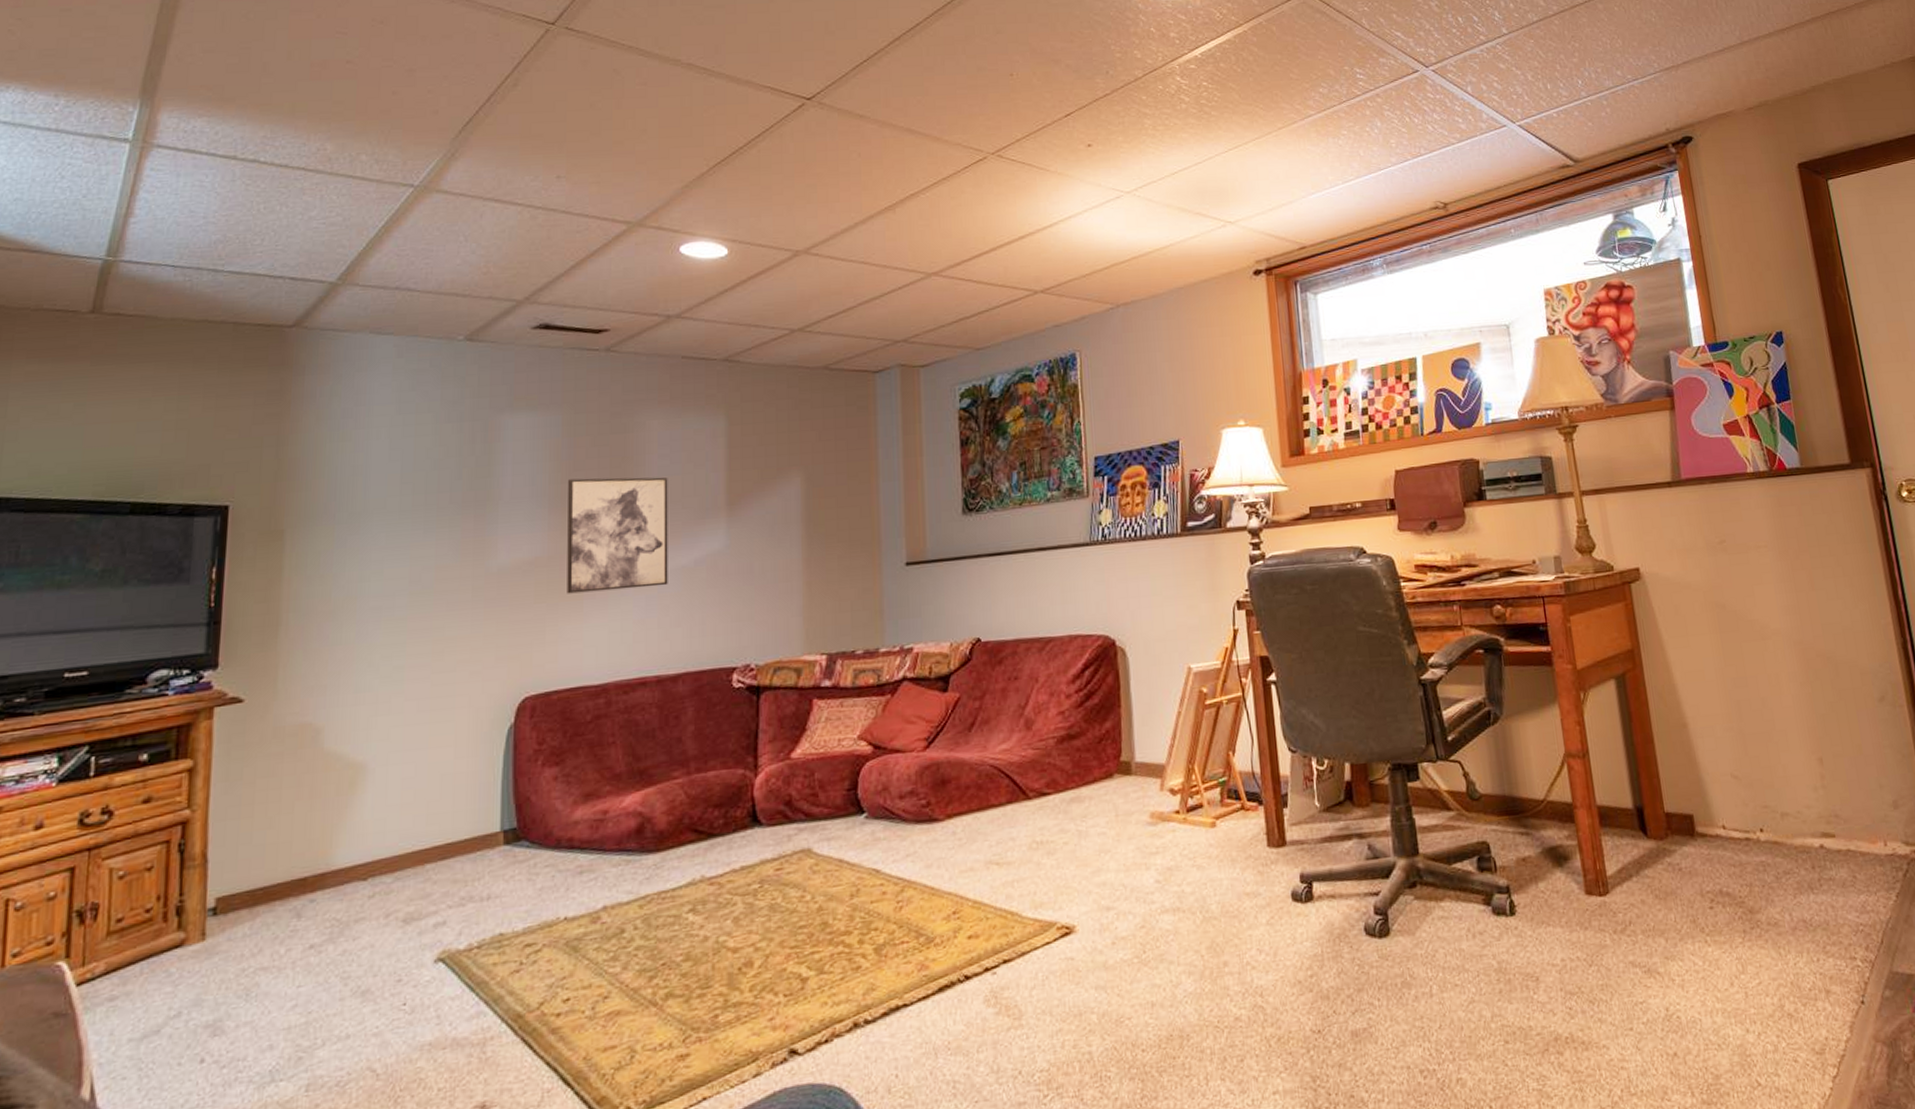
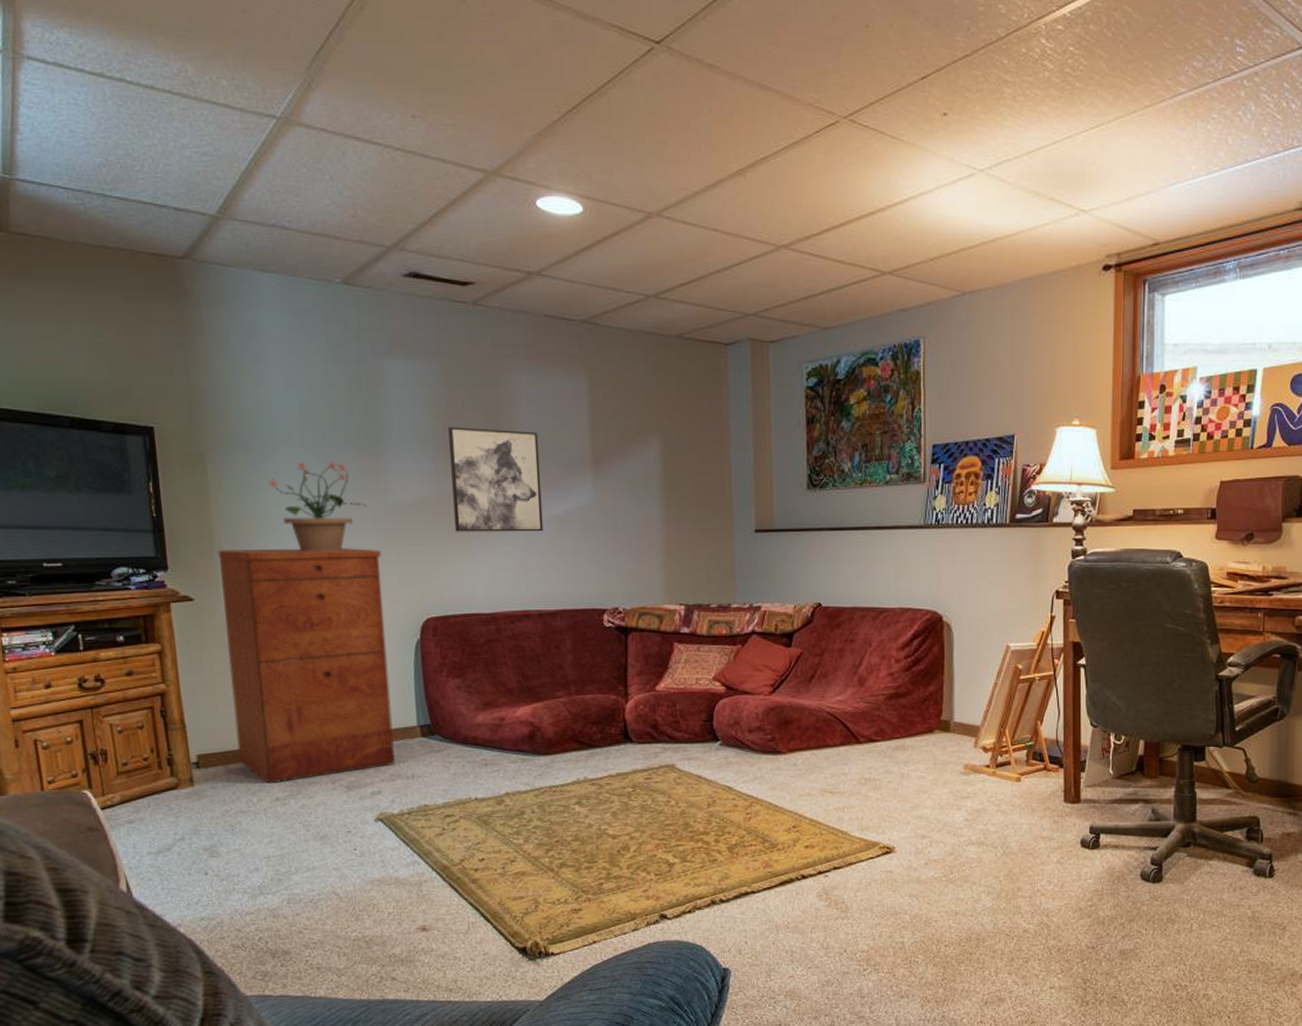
filing cabinet: none [269,621,478,927] -> present [218,548,396,784]
potted plant: none [352,526,469,633] -> present [267,461,369,552]

